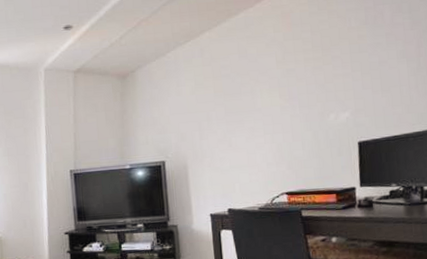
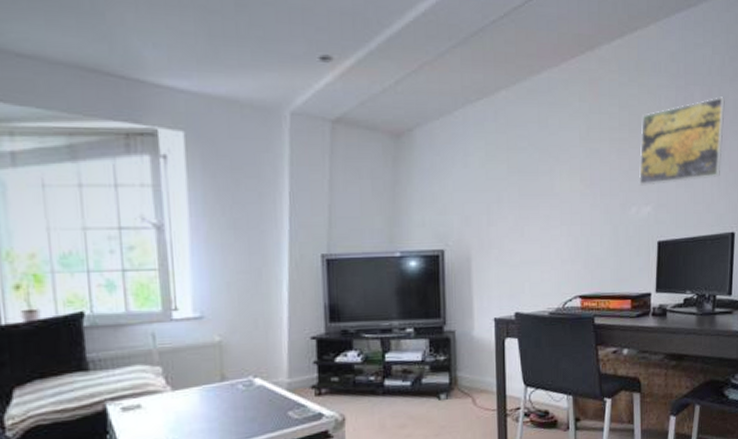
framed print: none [333,10,418,96] -> present [638,96,725,186]

